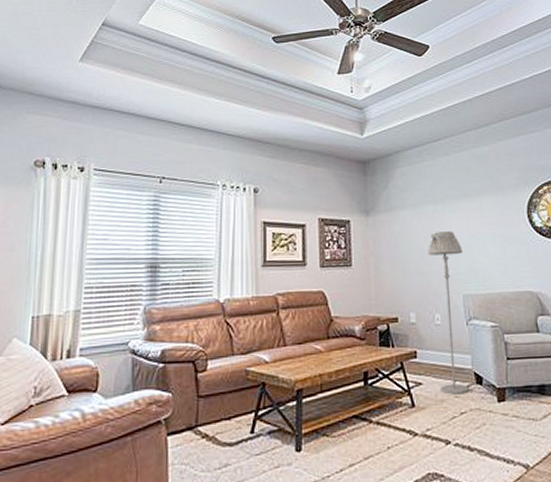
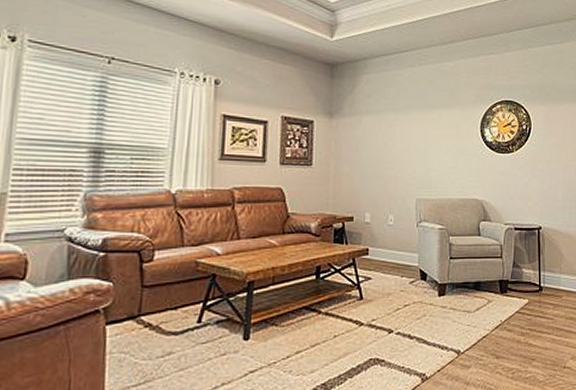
floor lamp: present [427,231,469,395] -> none [386,139,419,289]

